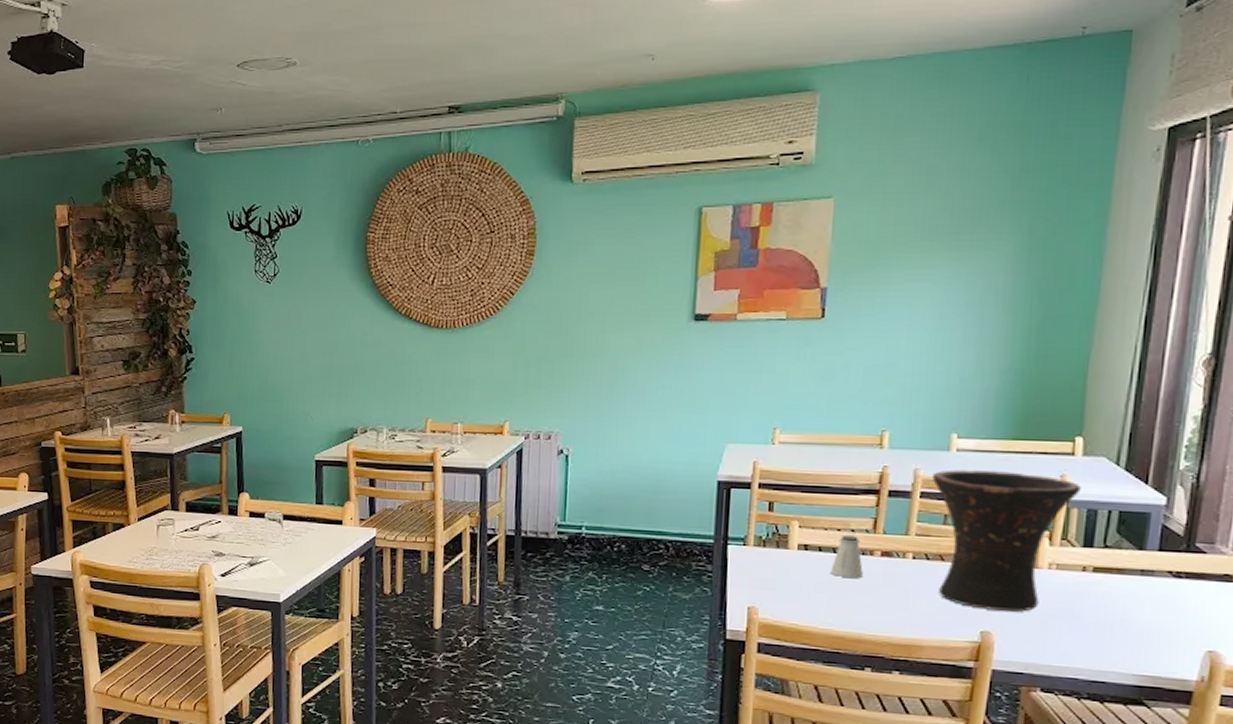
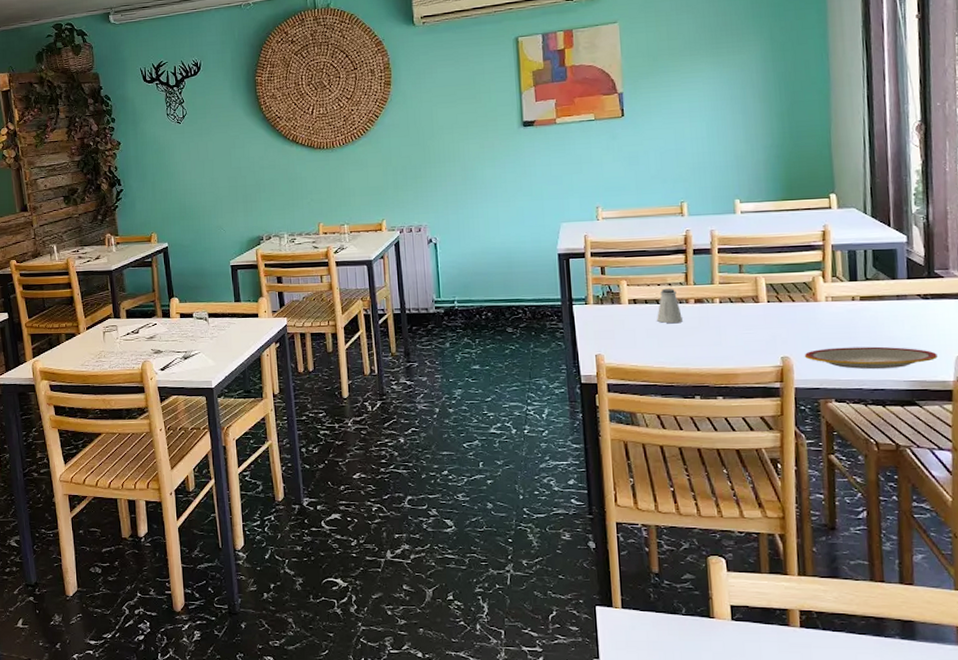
vase: present [931,470,1081,612] -> none [724,226,840,339]
plate: none [1009,626,1181,659] -> present [804,346,938,370]

